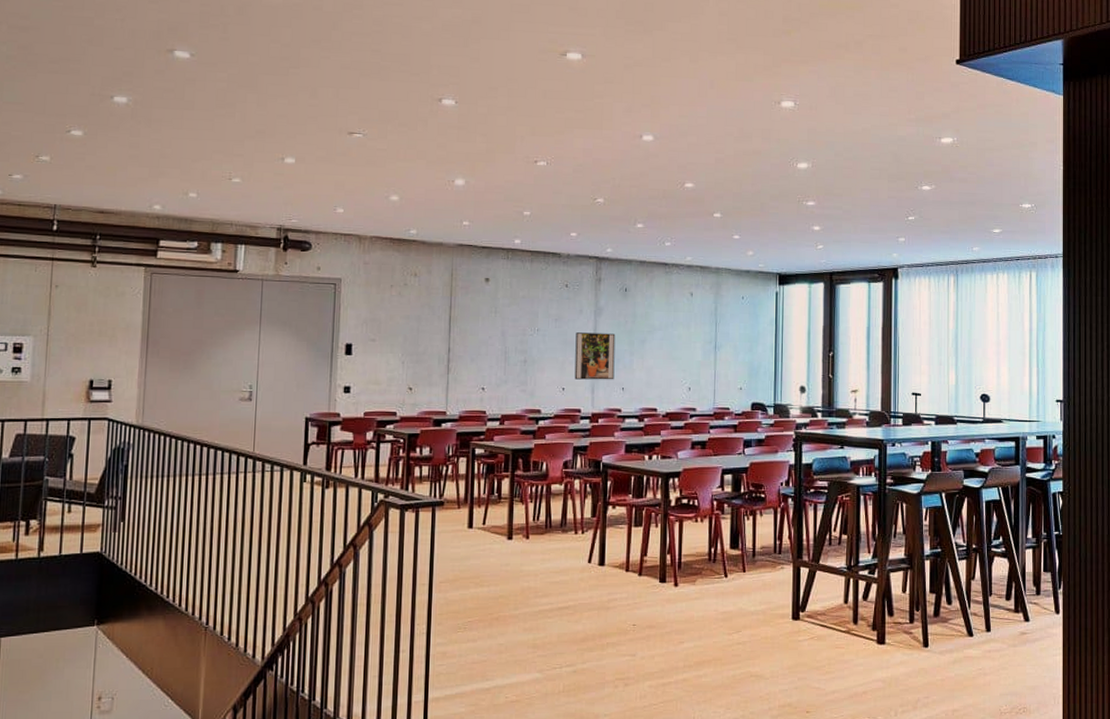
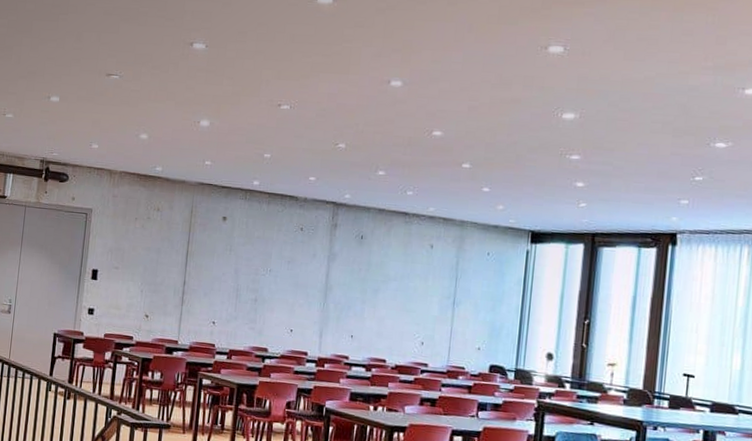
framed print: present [574,332,616,380] -> none [303,276,348,327]

